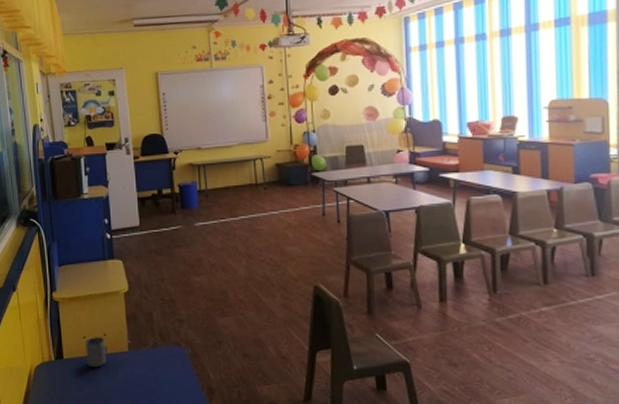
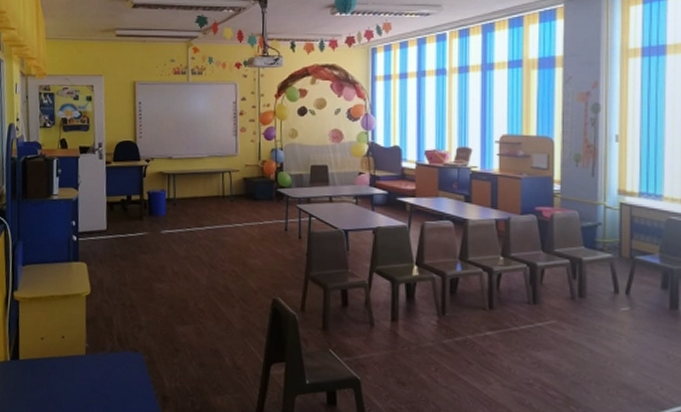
mug: present [84,337,108,368] -> none [42,338,65,370]

